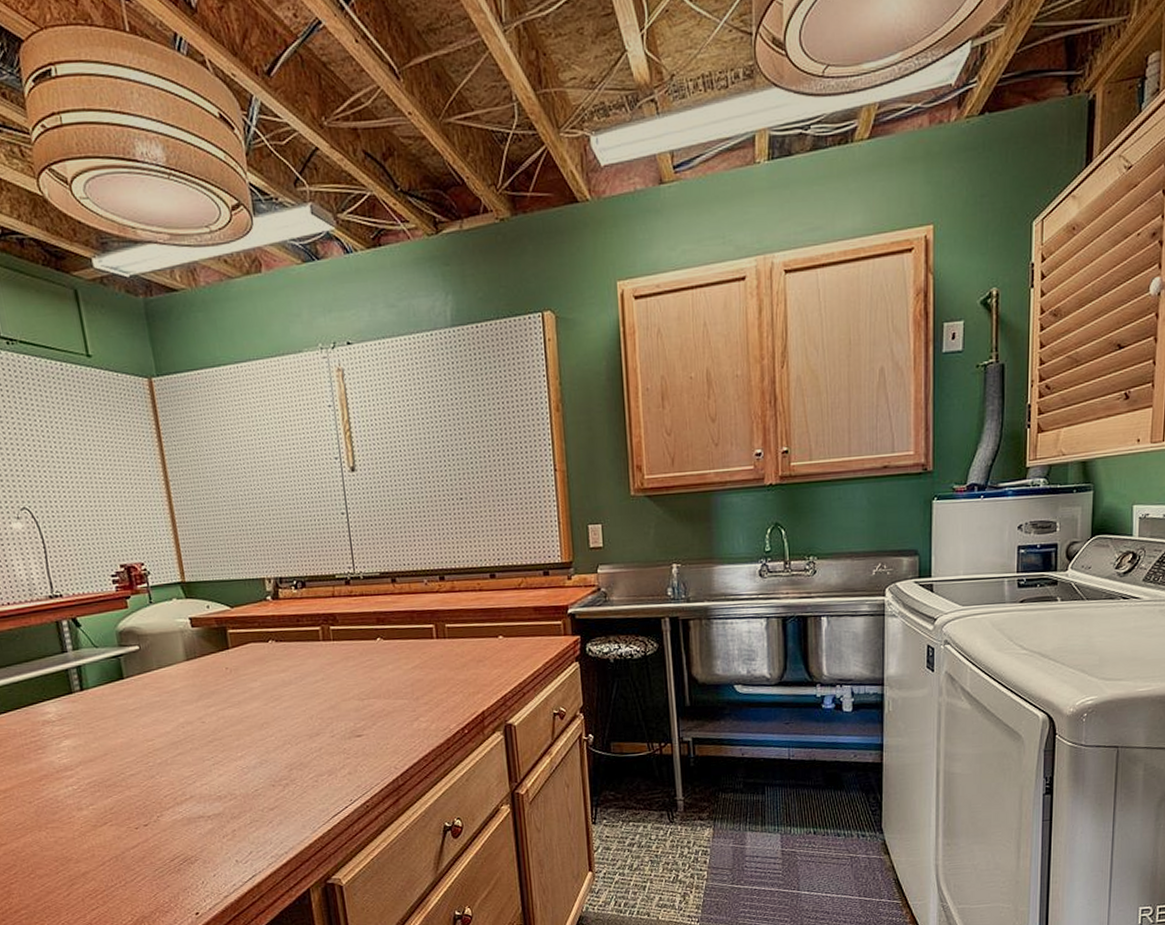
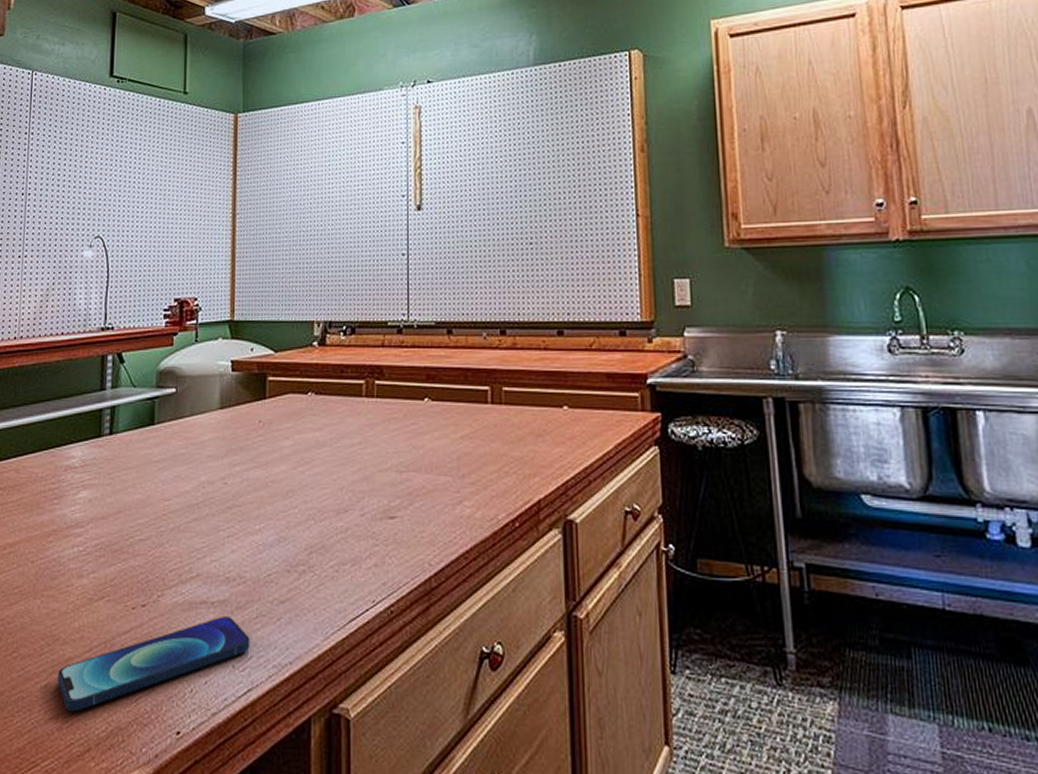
smartphone: none [77,825,249,911] -> present [57,617,250,712]

